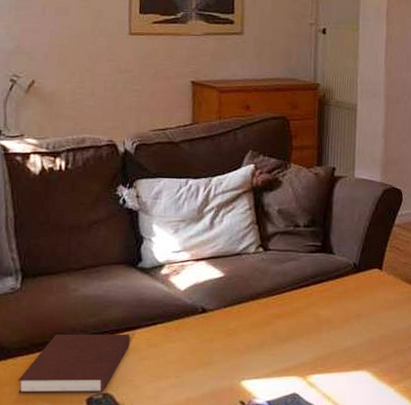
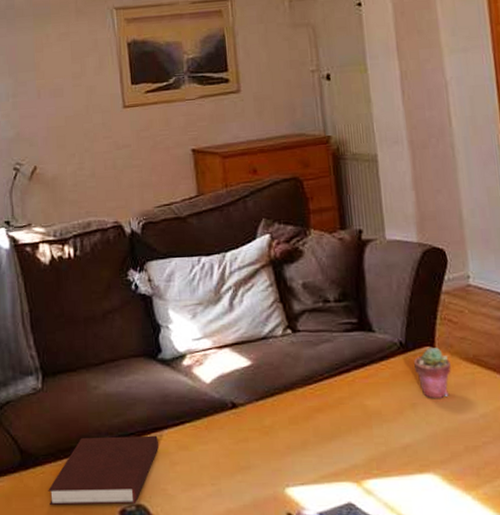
potted succulent: none [363,269,393,311] -> present [414,347,451,398]

